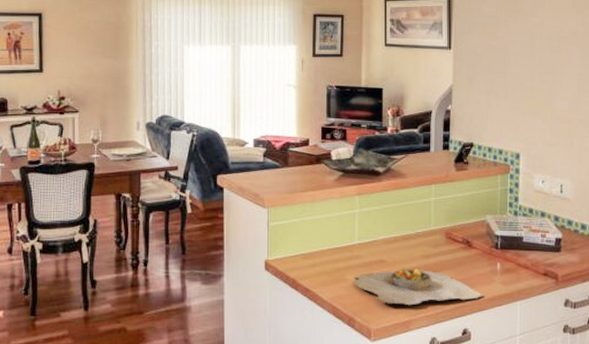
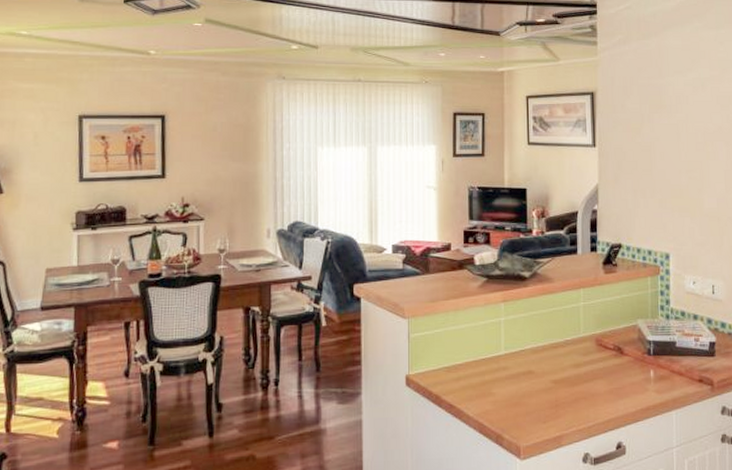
cutting board: present [351,266,483,306] -> none [498,377,637,420]

